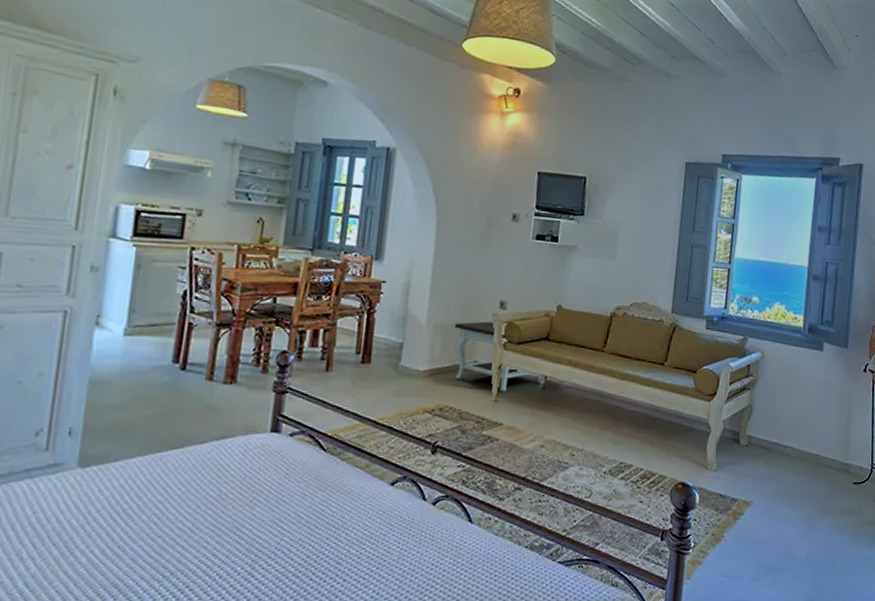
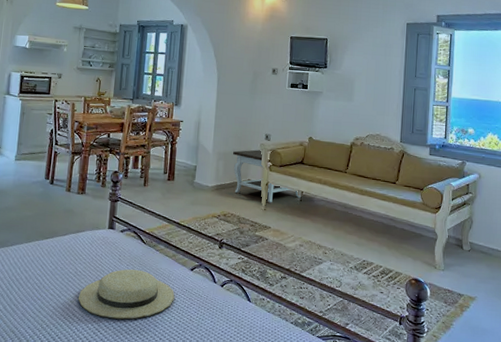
sunhat: none [221,486,367,557] -> present [77,269,175,320]

